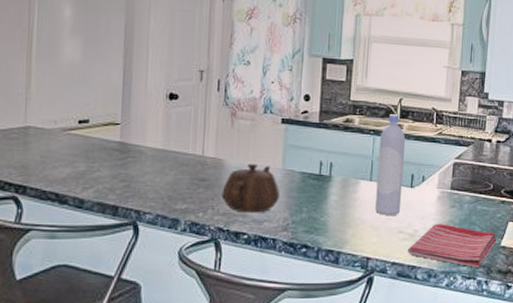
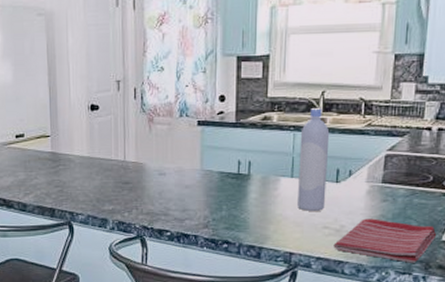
teapot: present [221,163,280,213] -> none [144,165,200,212]

